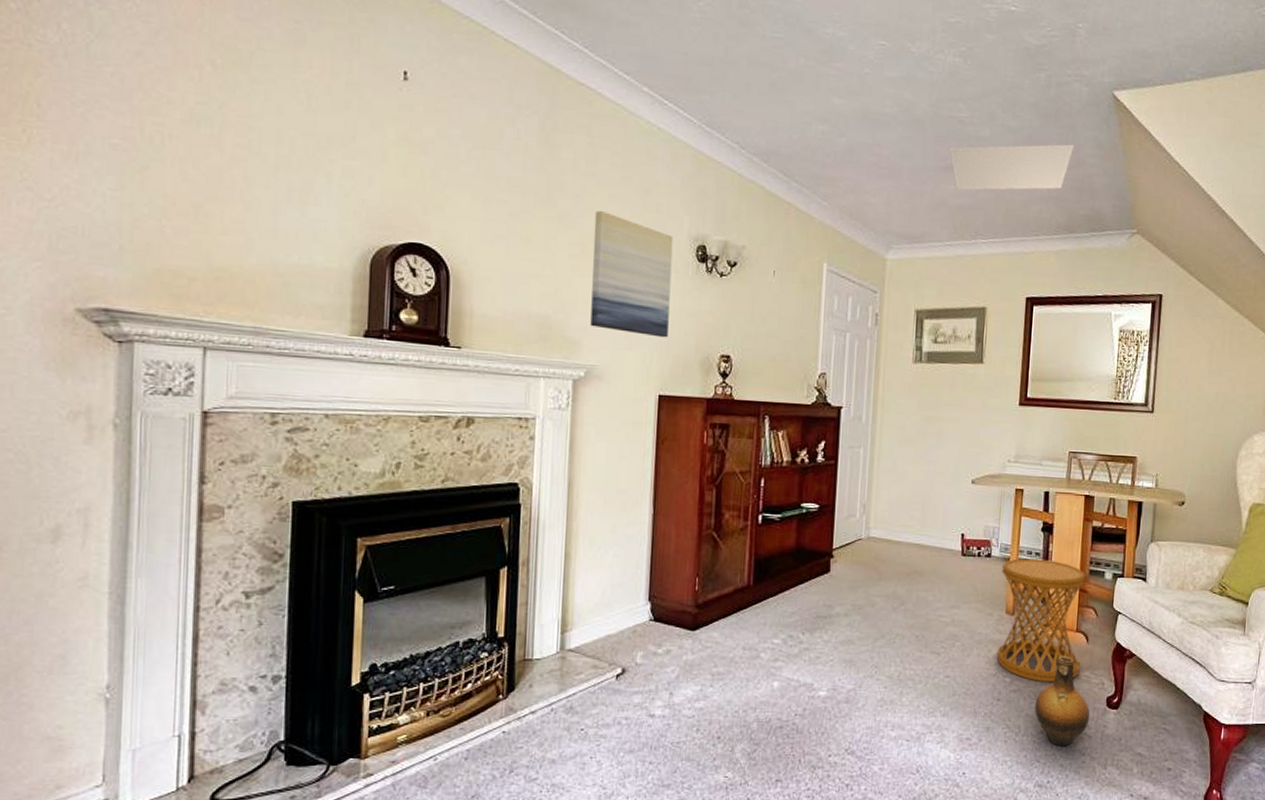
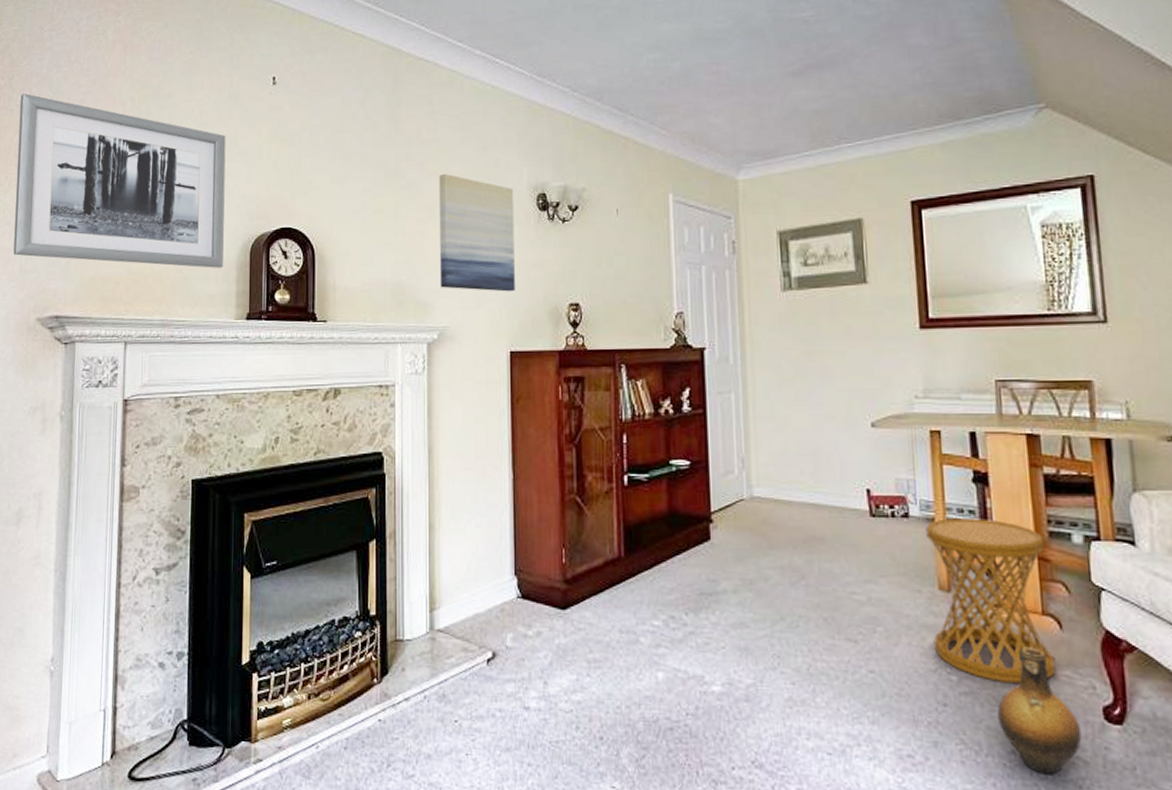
wall art: none [38,25,342,277] -> present [13,93,226,268]
ceiling light: present [949,144,1075,191] -> none [795,21,947,95]

